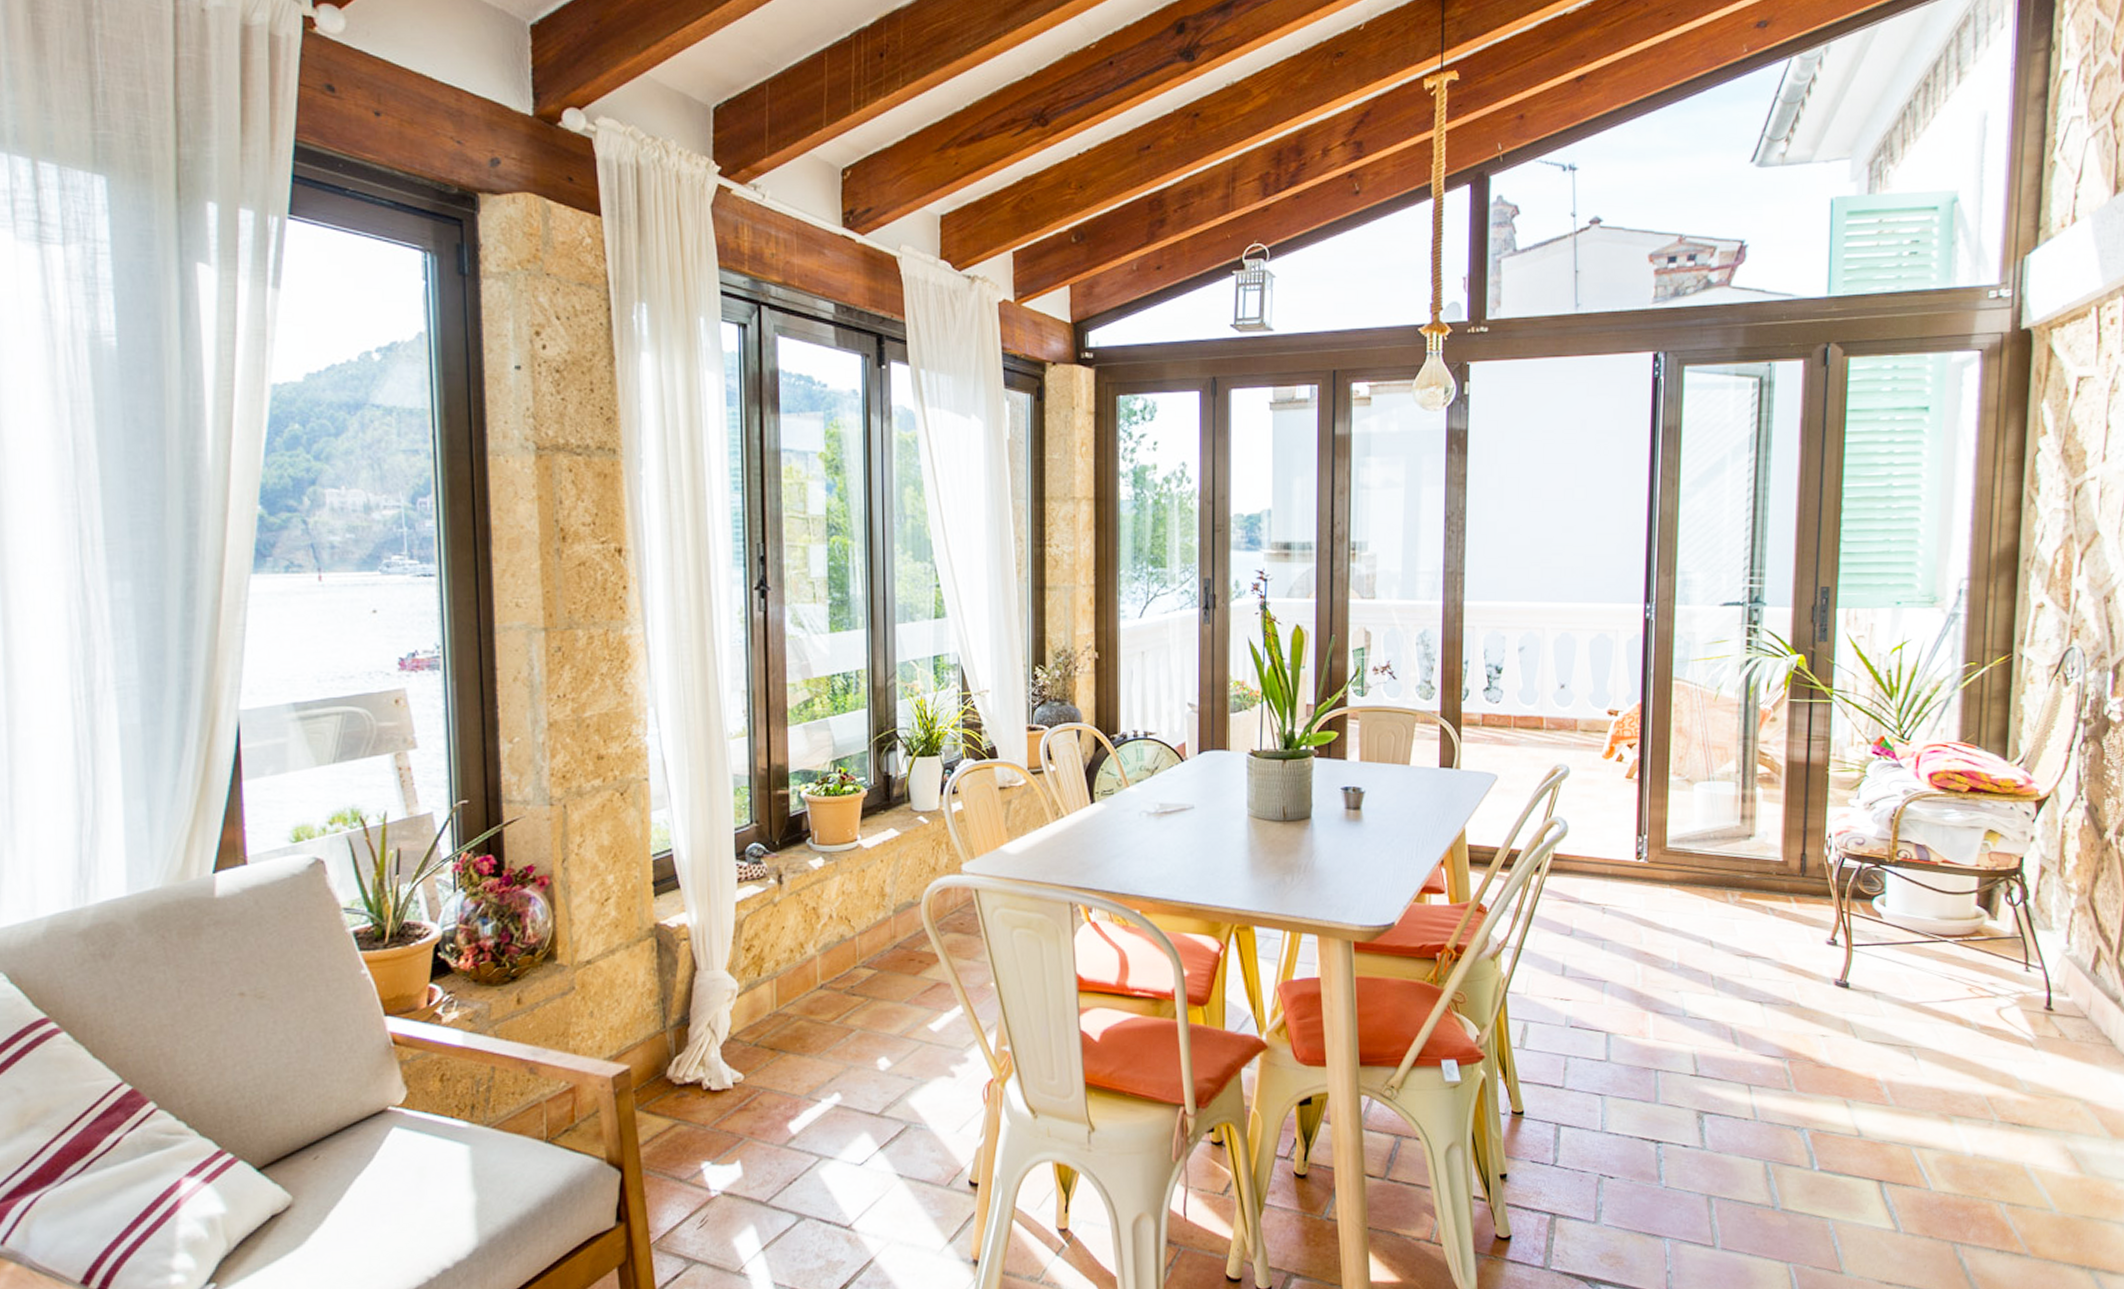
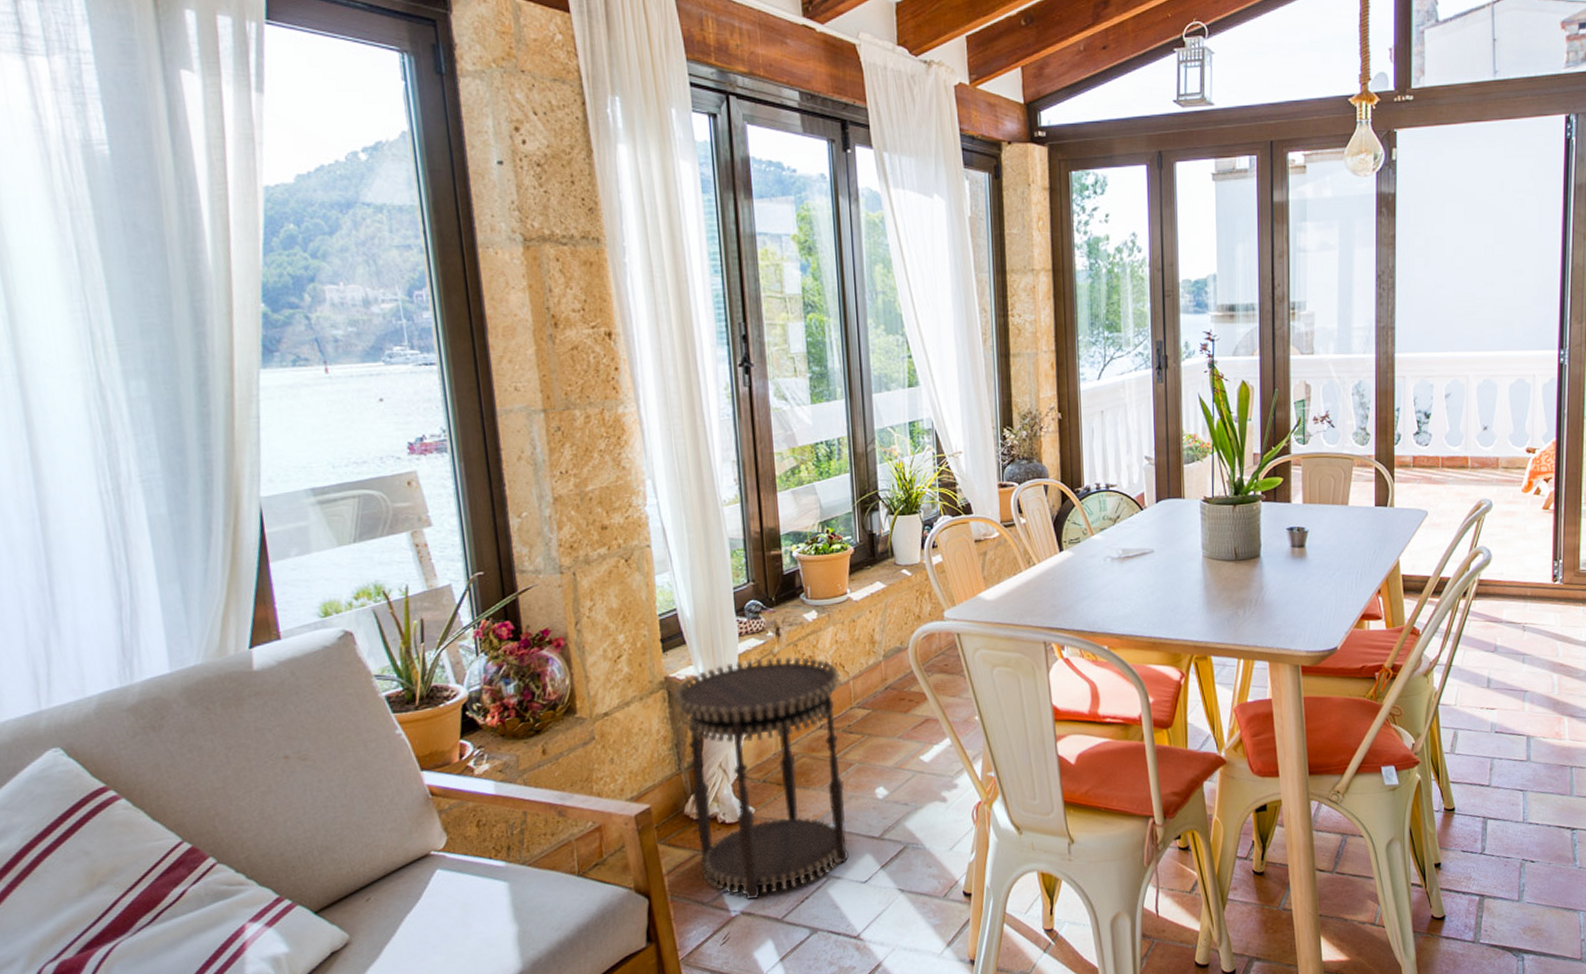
side table: none [662,906,845,1179] -> present [673,656,849,900]

